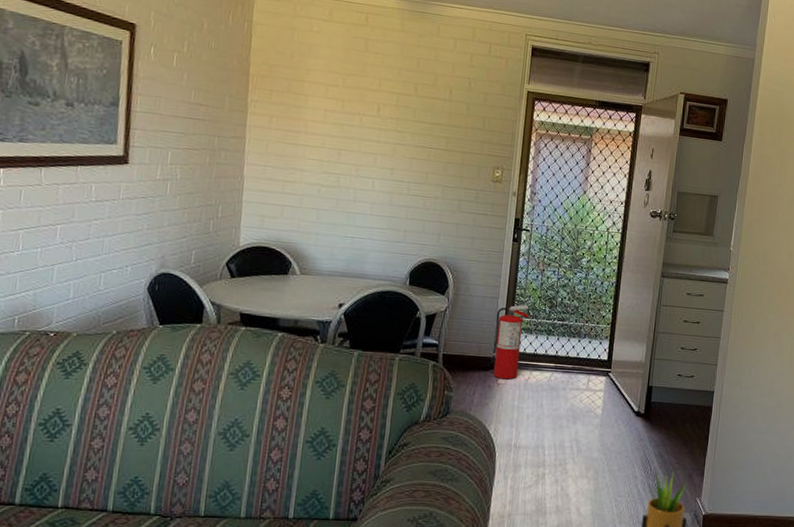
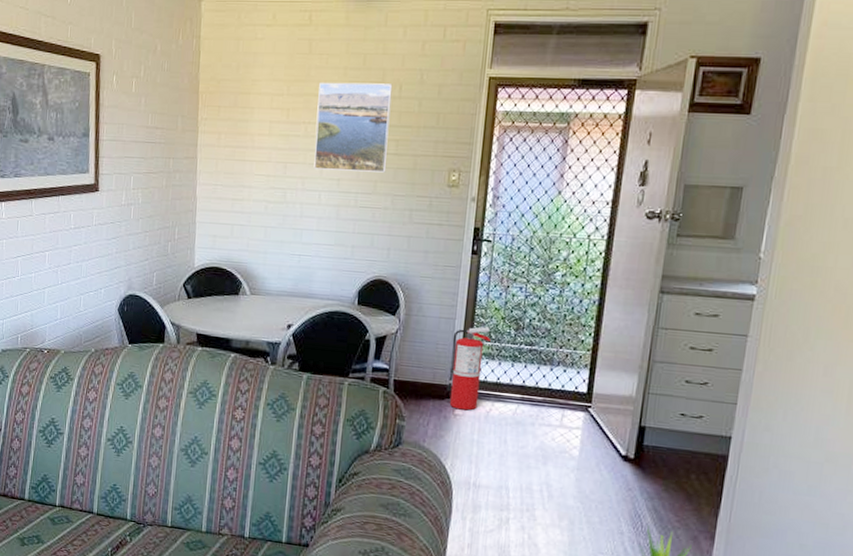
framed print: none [368,79,444,166] -> present [314,82,393,173]

